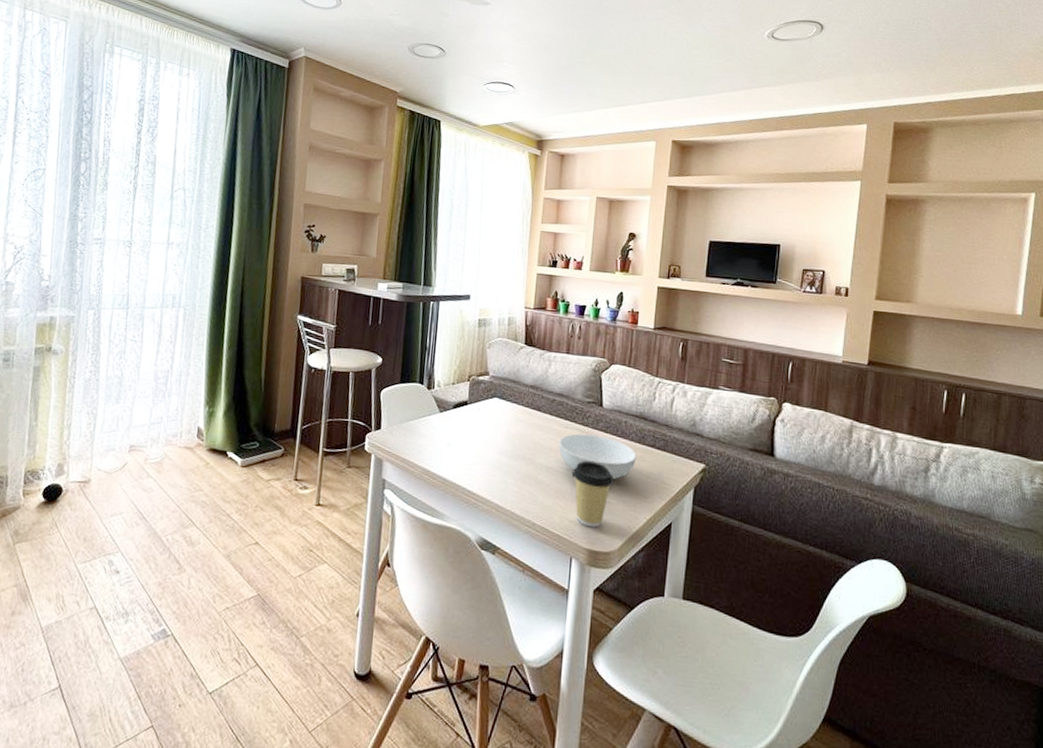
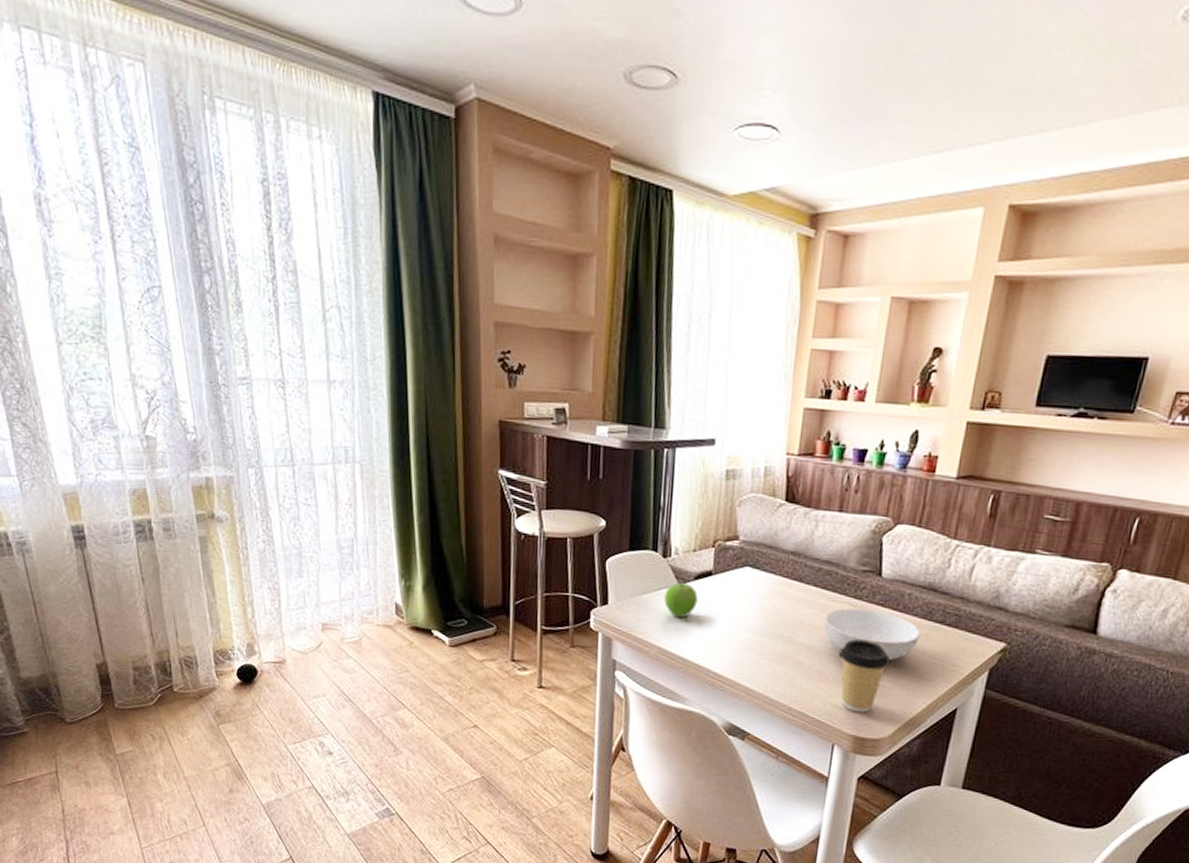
fruit: none [428,411,456,441] -> present [664,583,698,617]

